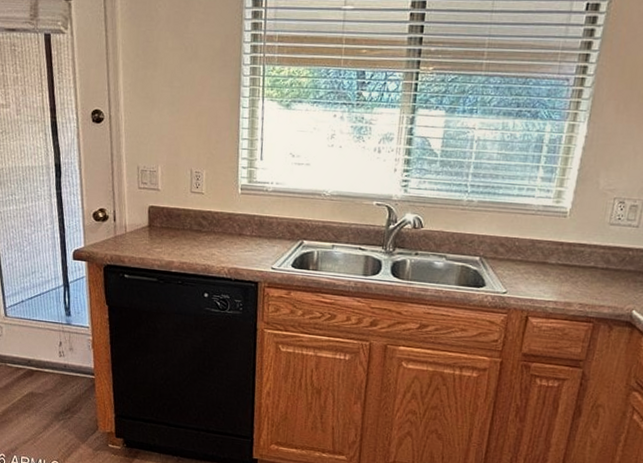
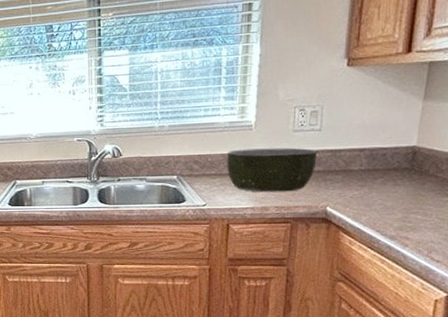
bowl: none [534,236,632,289] -> present [227,147,318,192]

